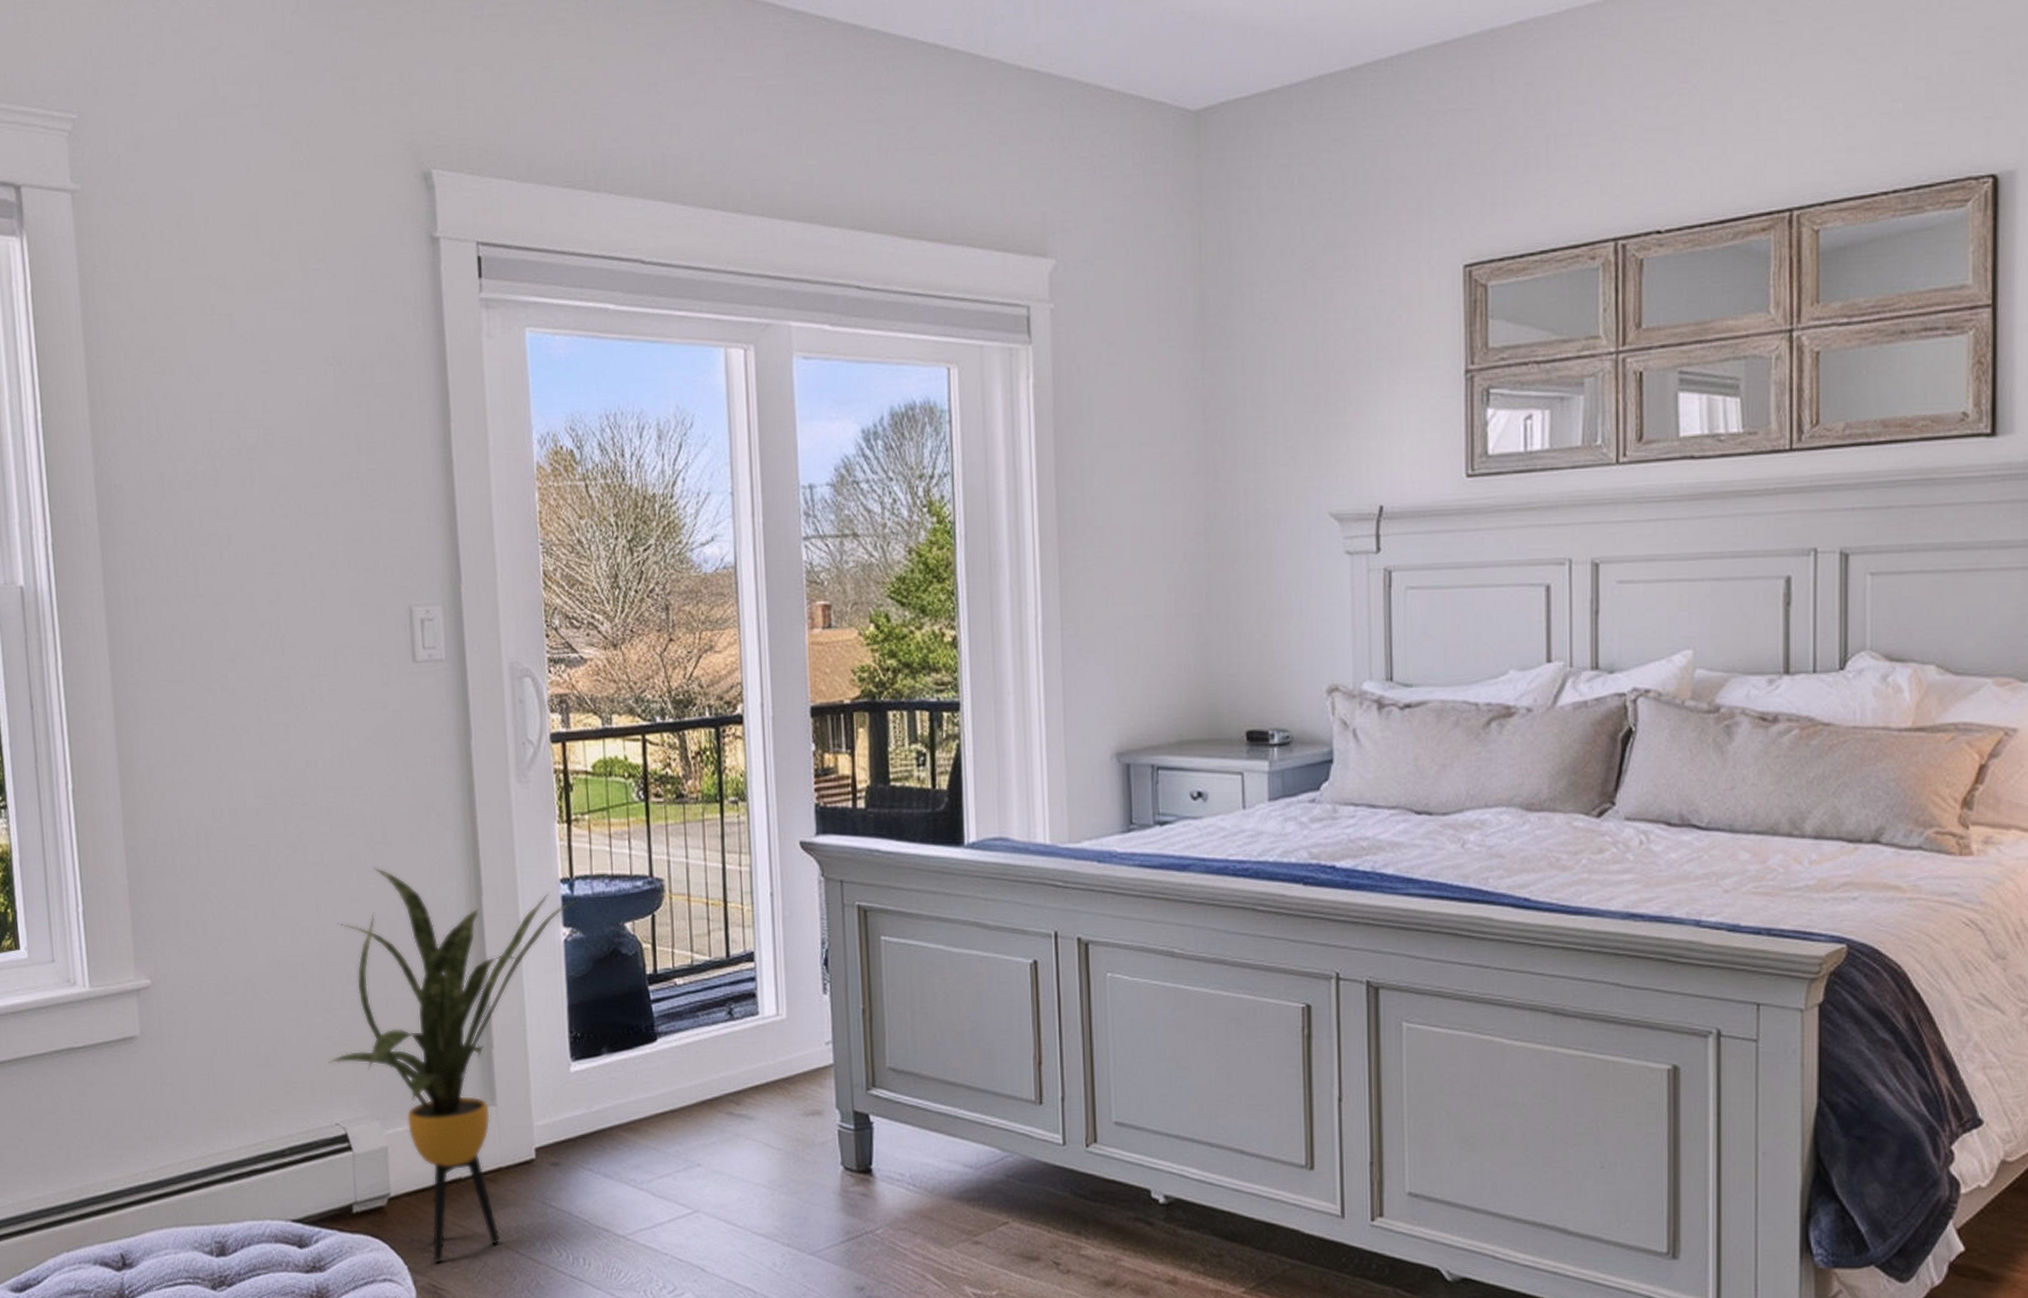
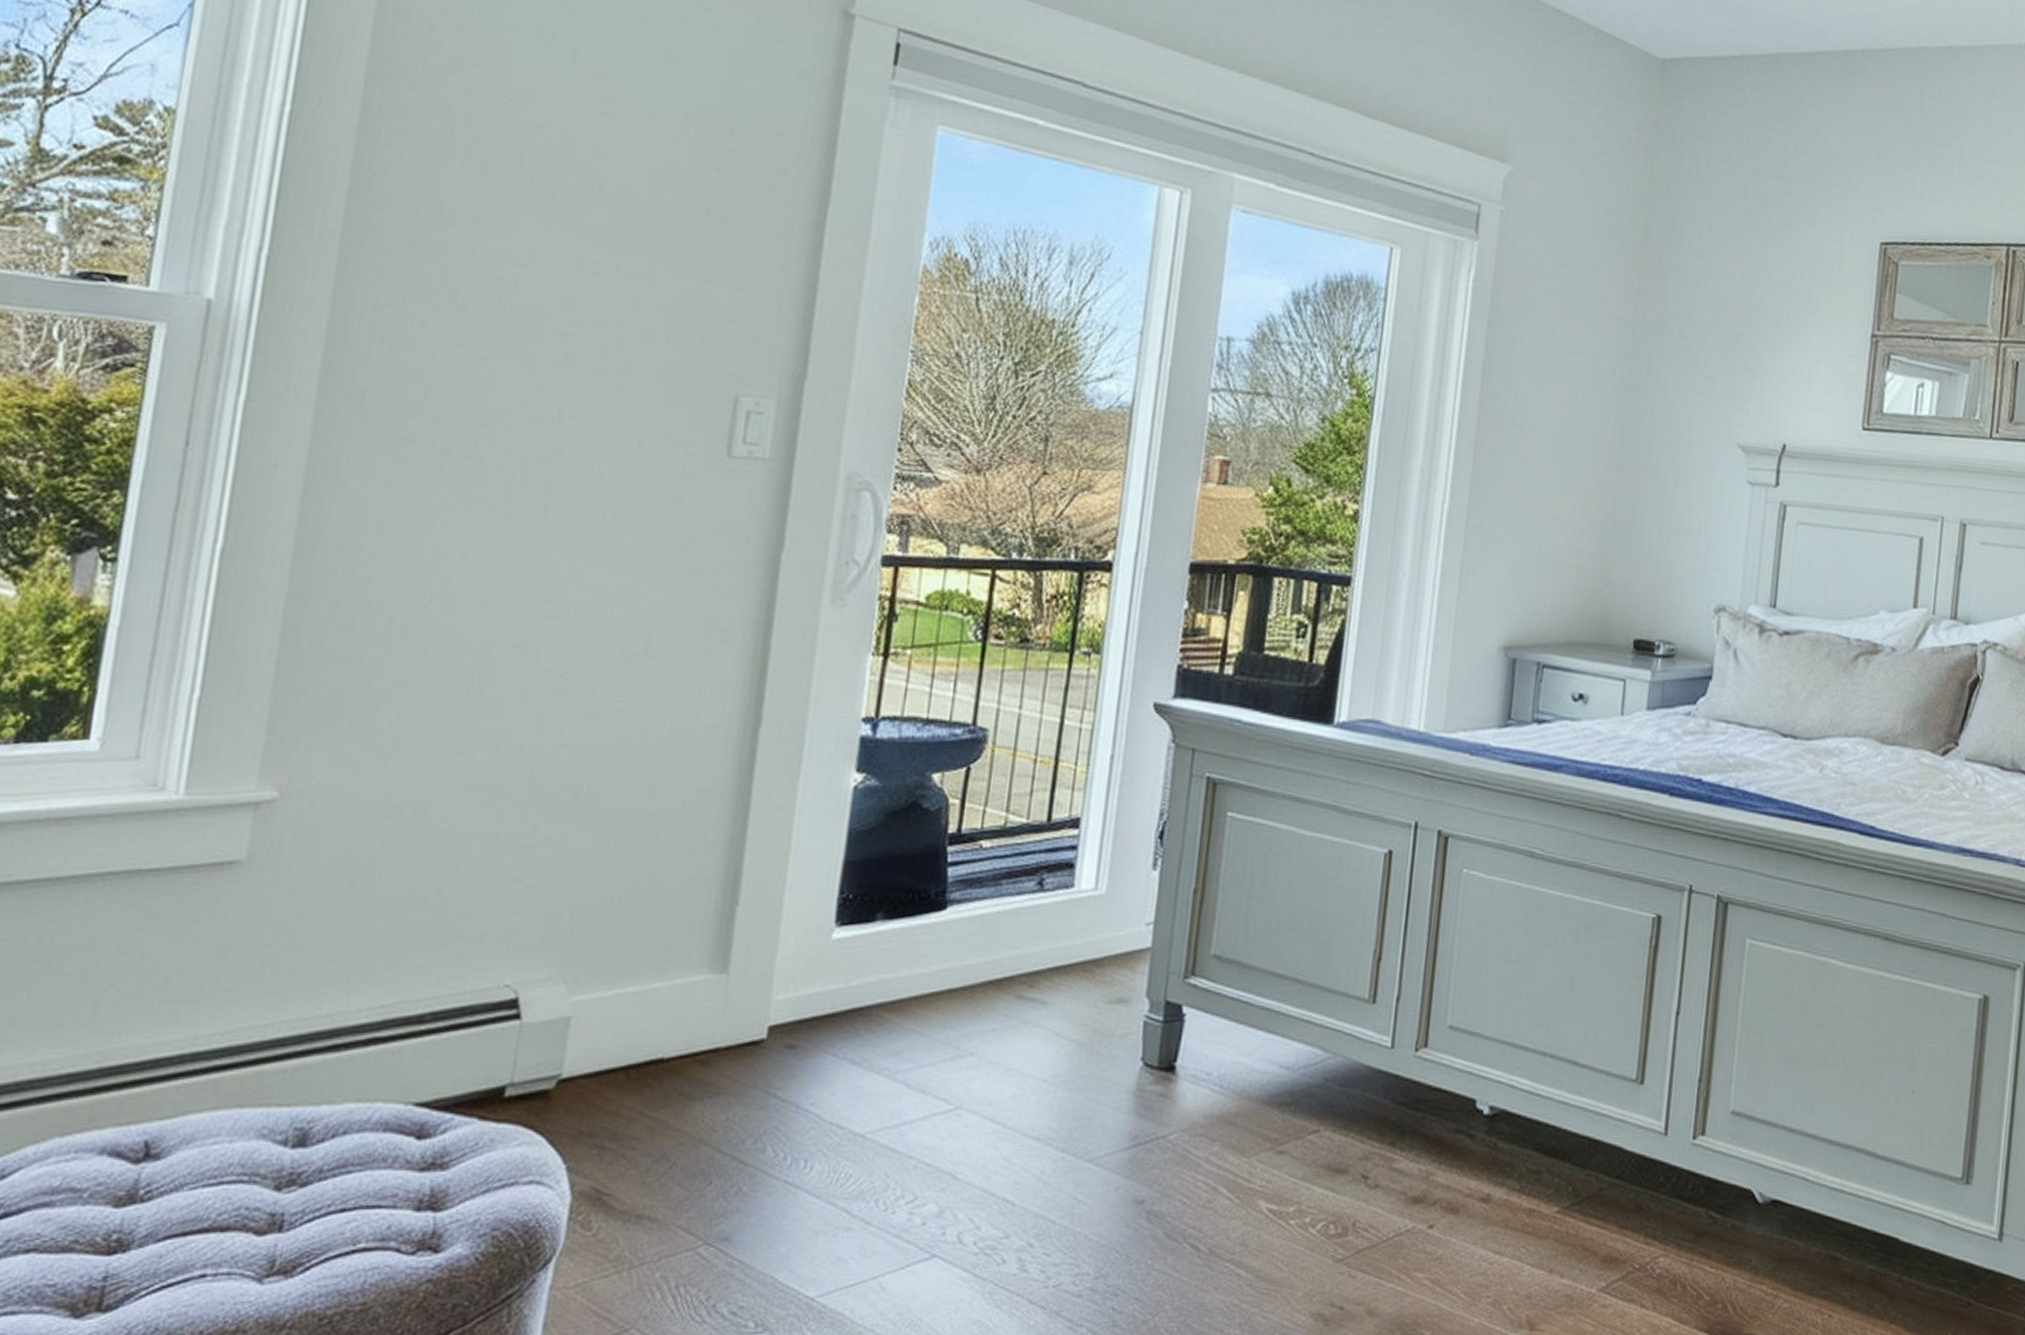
house plant: present [328,866,579,1262] -> none [512,681,881,1161]

